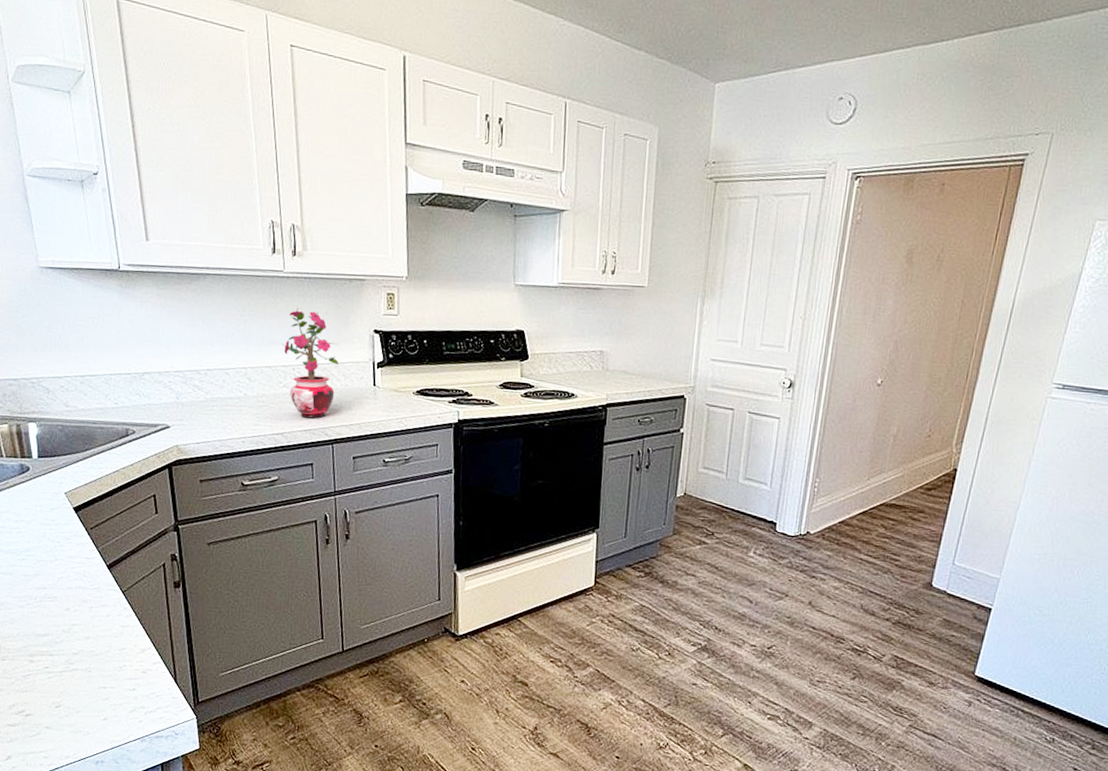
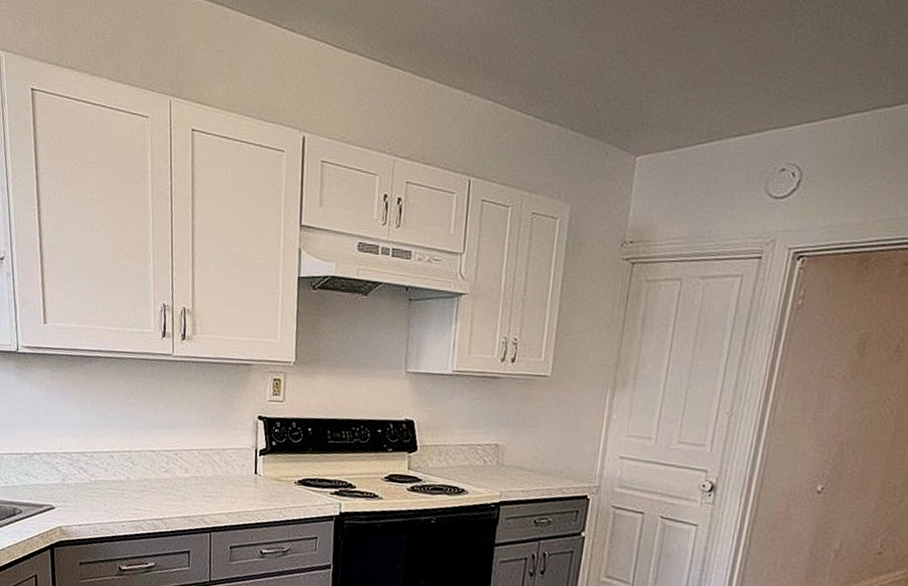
potted plant: present [282,307,339,419] -> none [166,392,221,505]

